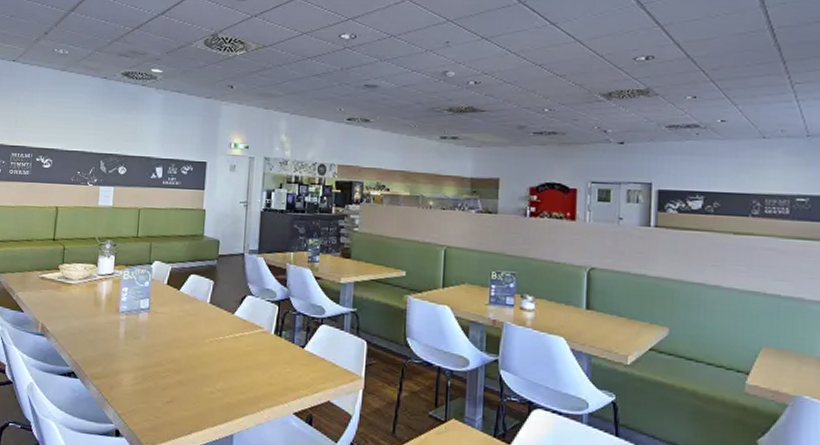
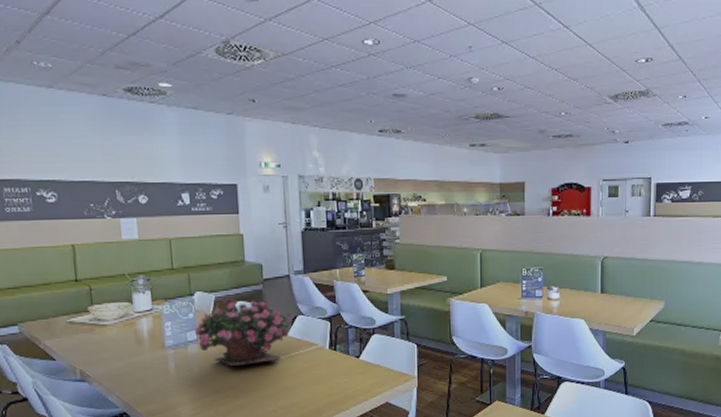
potted flower: none [147,271,242,341] -> present [194,299,292,366]

